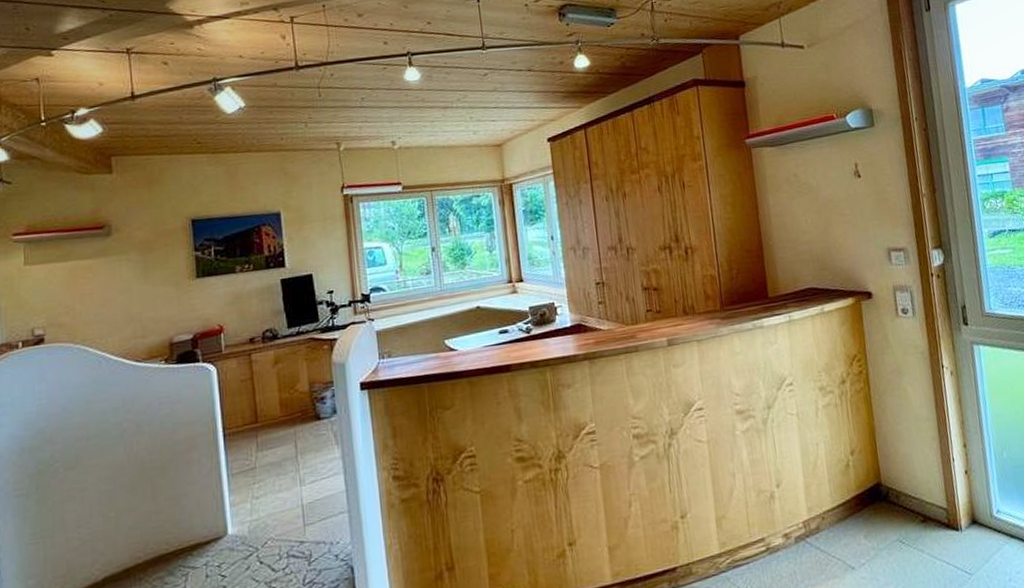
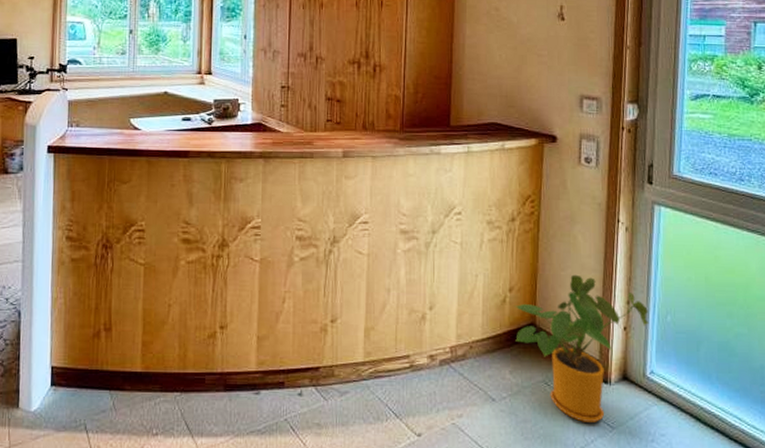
house plant: none [859,426,987,575] -> present [515,274,648,424]

